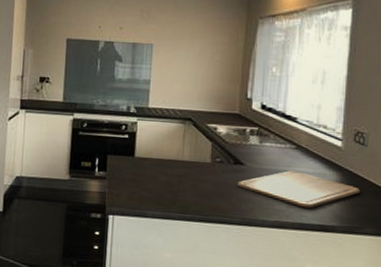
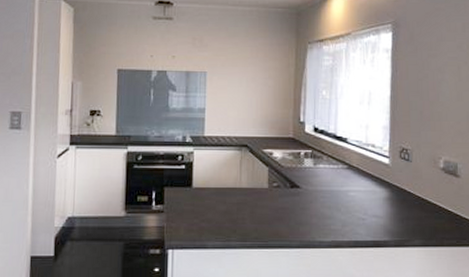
chopping board: present [237,171,360,208] -> none [294,190,407,226]

